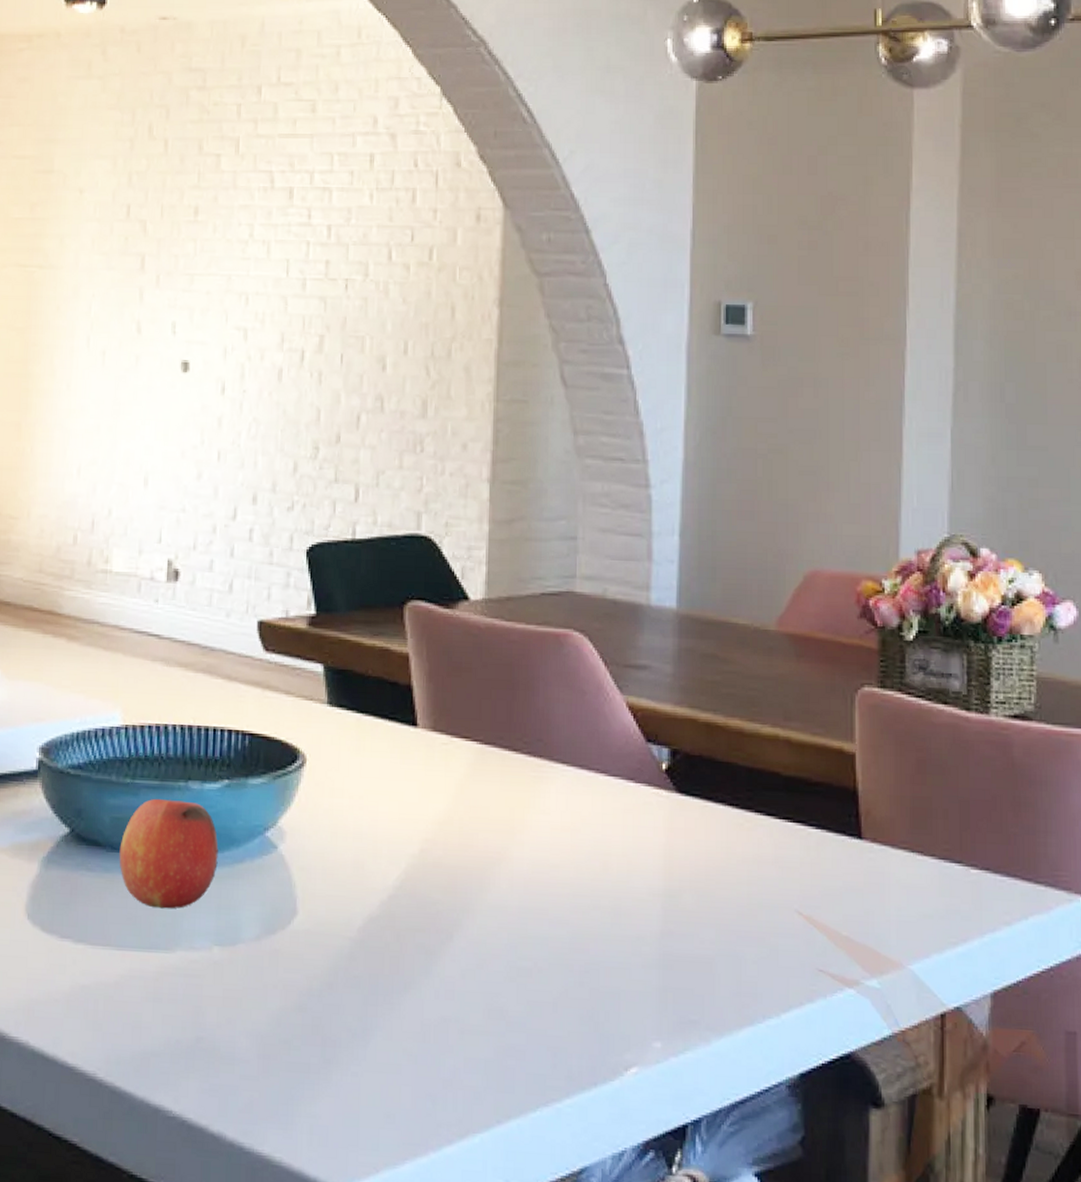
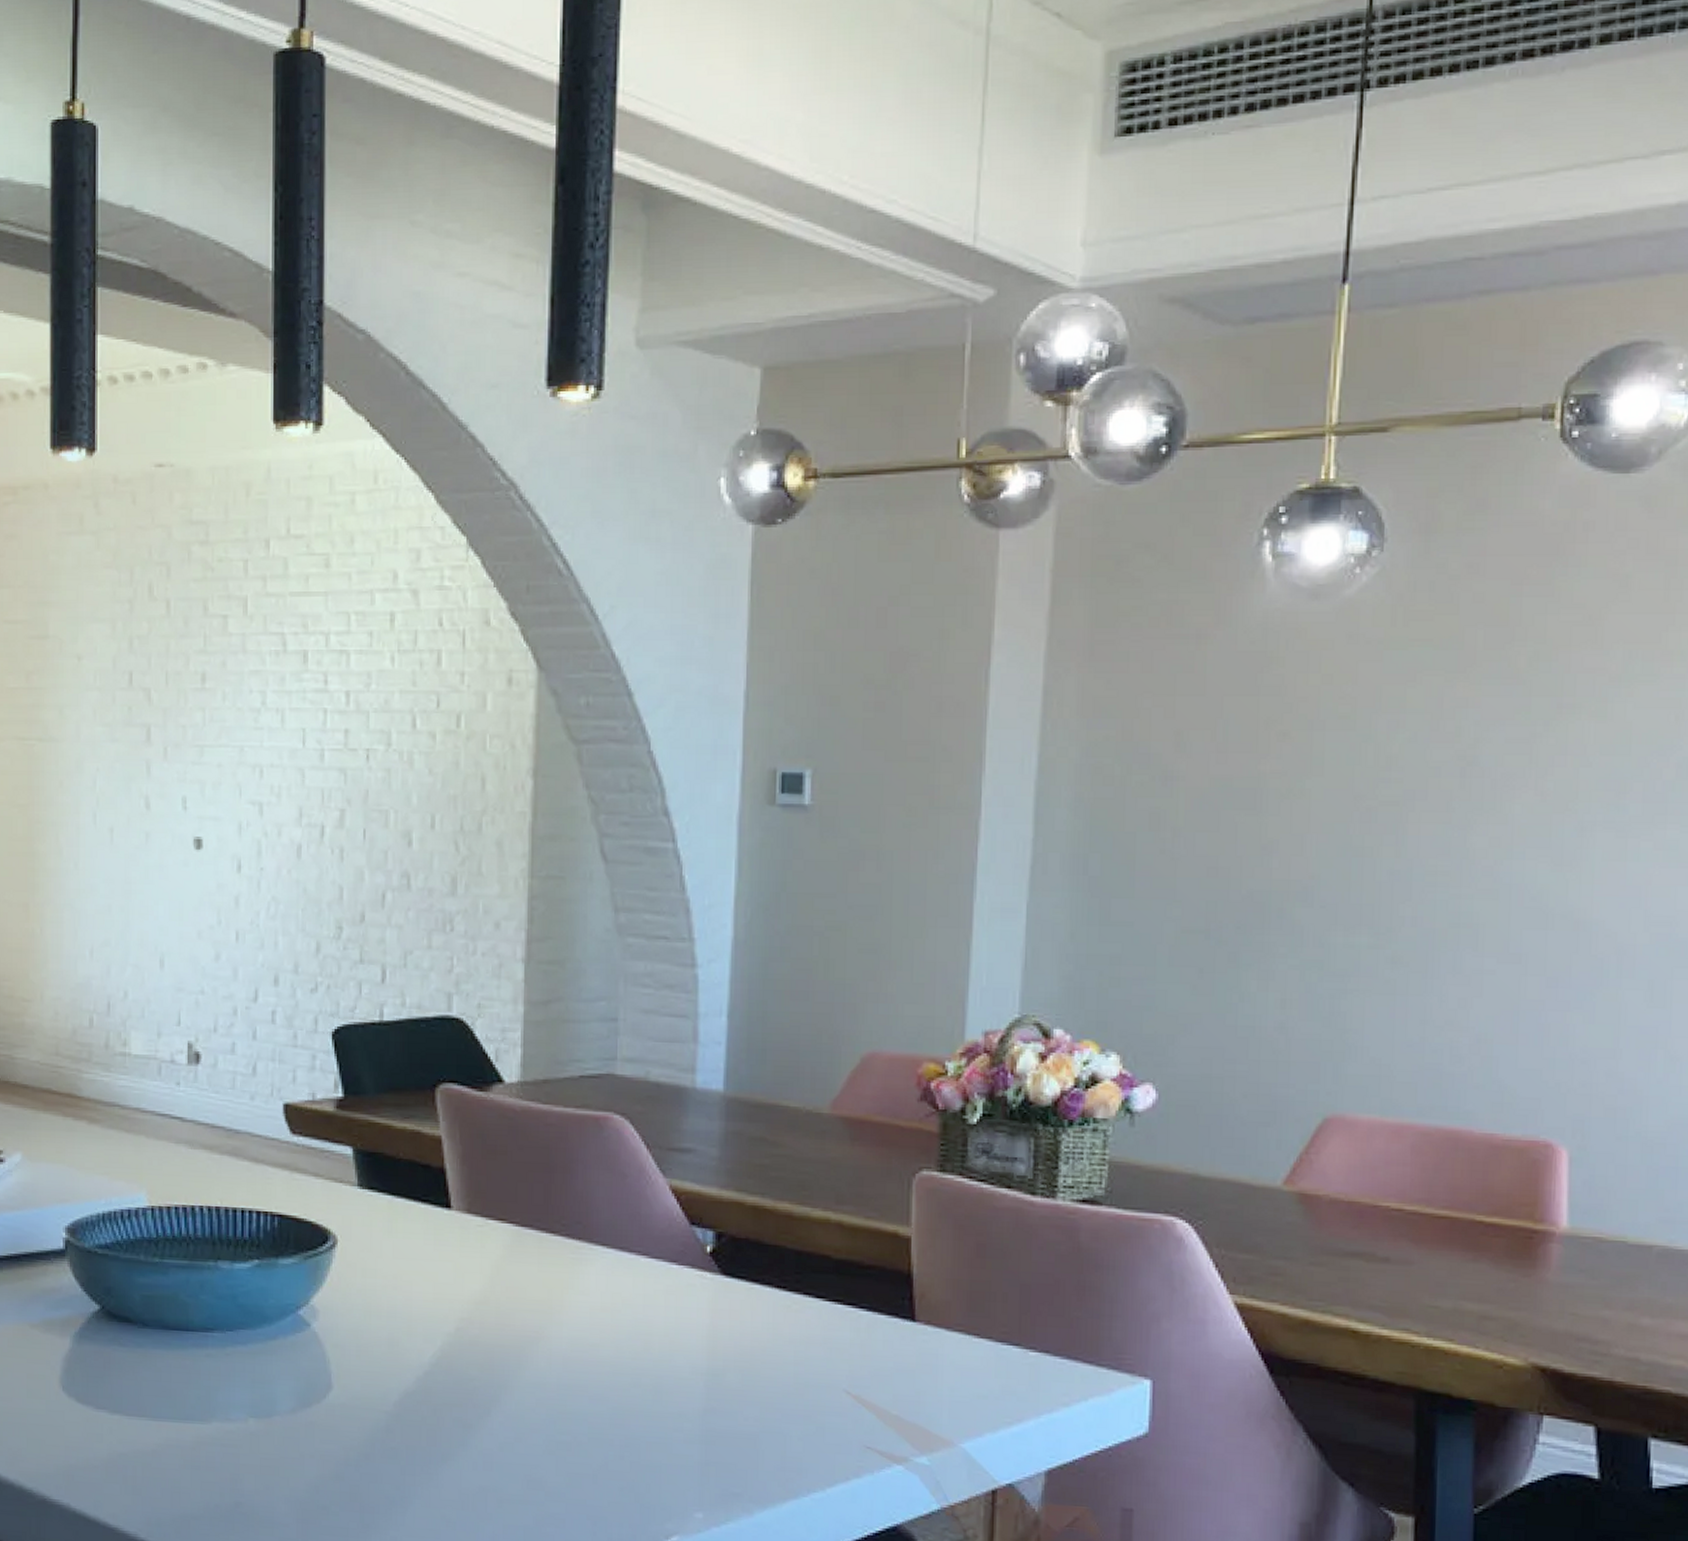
fruit: present [119,798,218,909] -> none [151,1277,251,1383]

